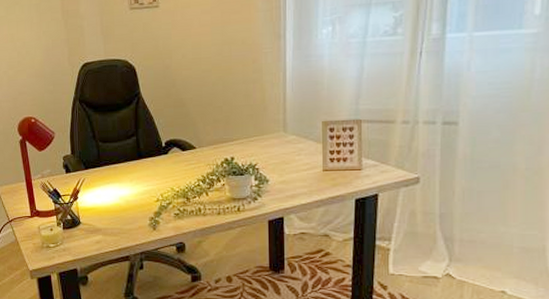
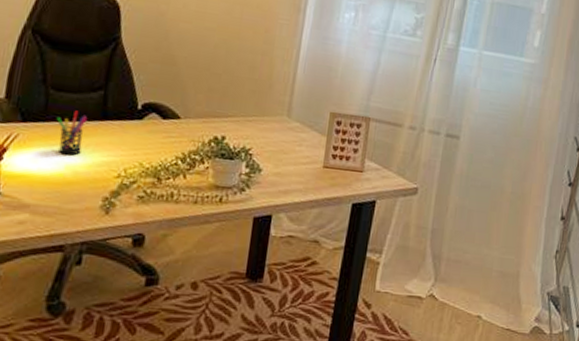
pen holder: none [107,155,129,189] -> present [56,110,88,156]

